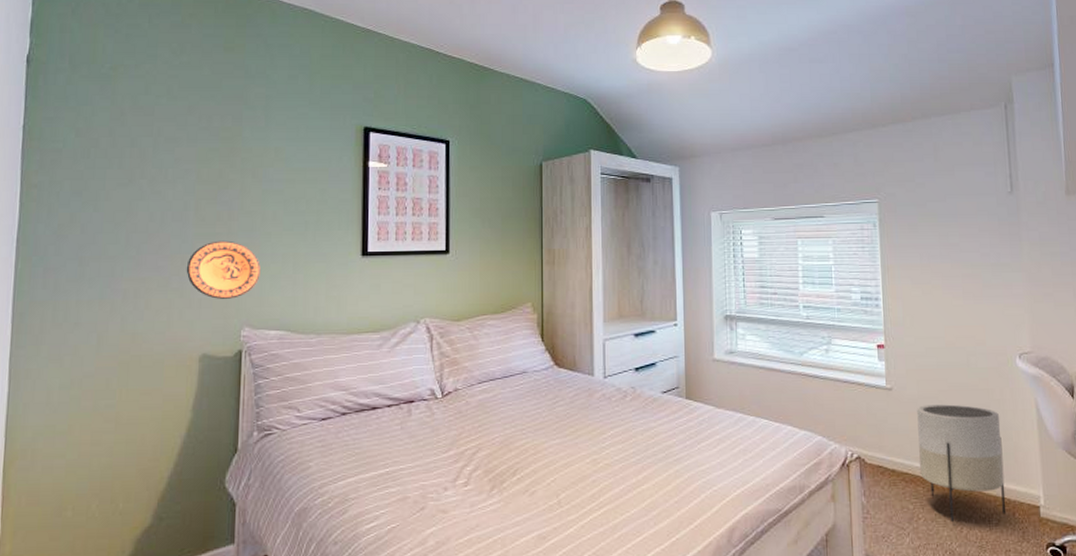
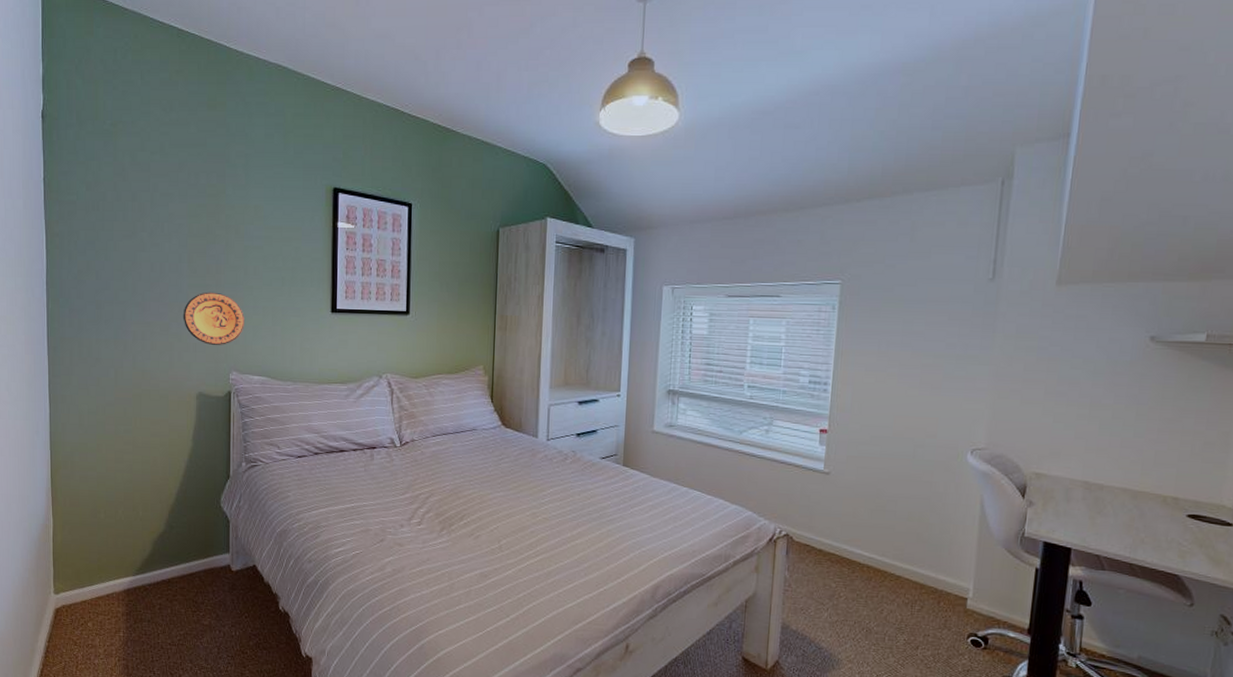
planter: present [917,404,1007,523] -> none [846,491,940,604]

